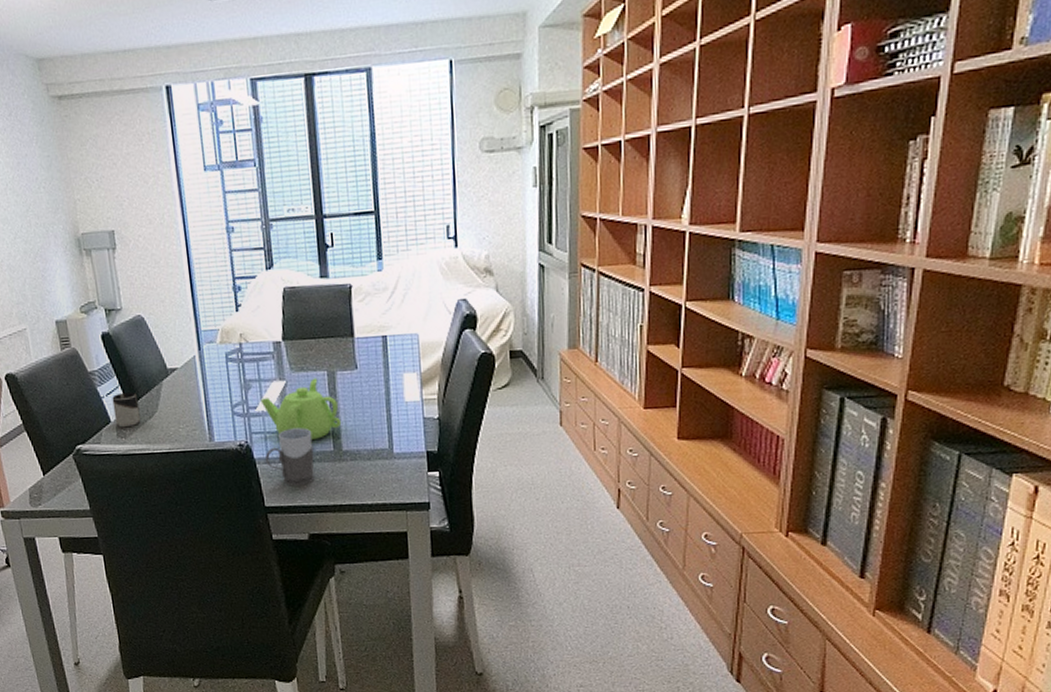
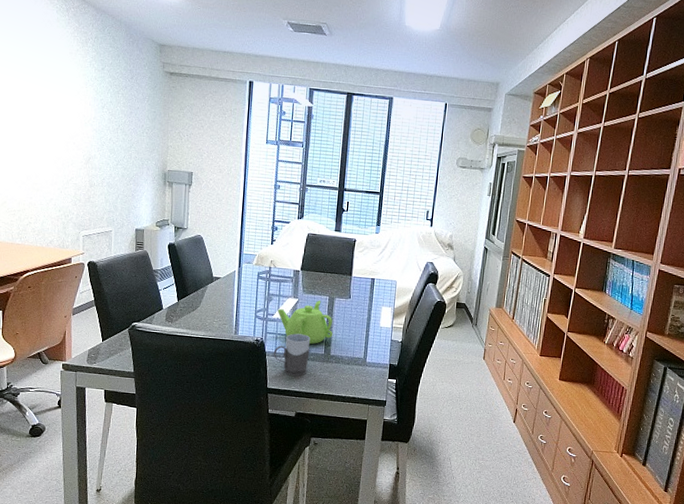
cup: present [112,392,141,428] -> none [166,288,187,315]

